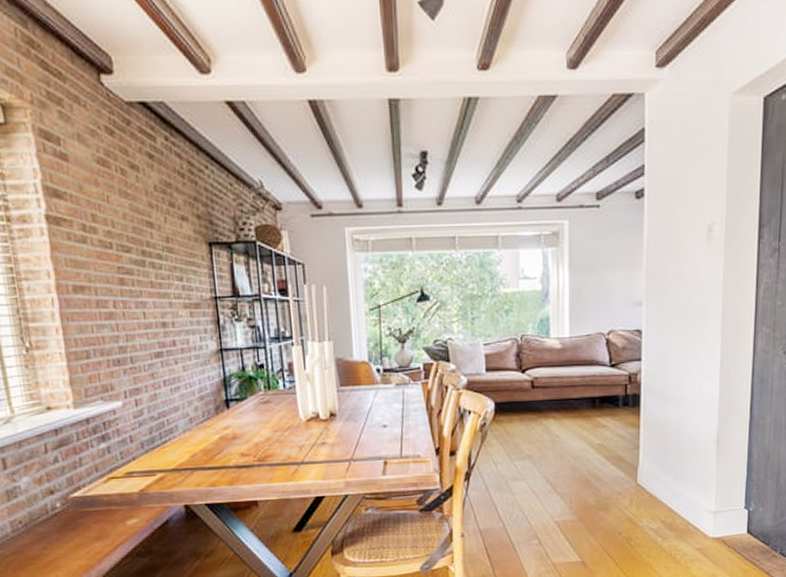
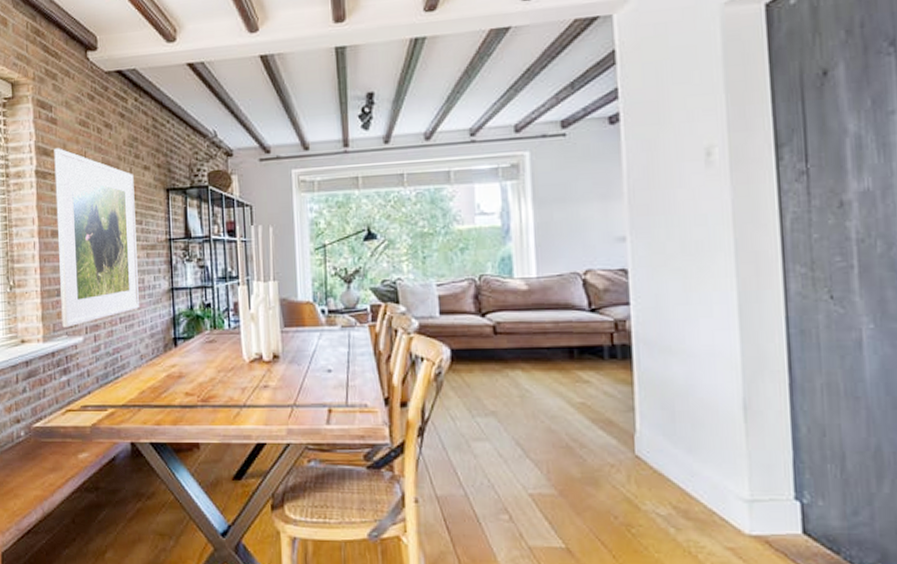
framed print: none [67,189,185,392] -> present [54,148,139,328]

